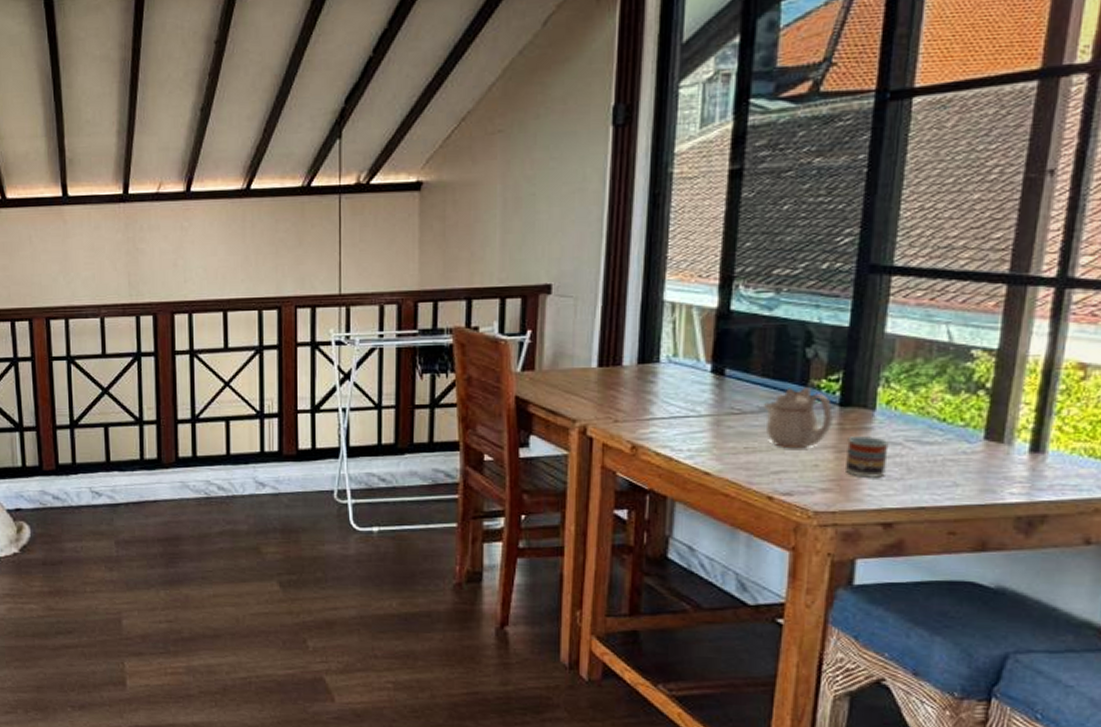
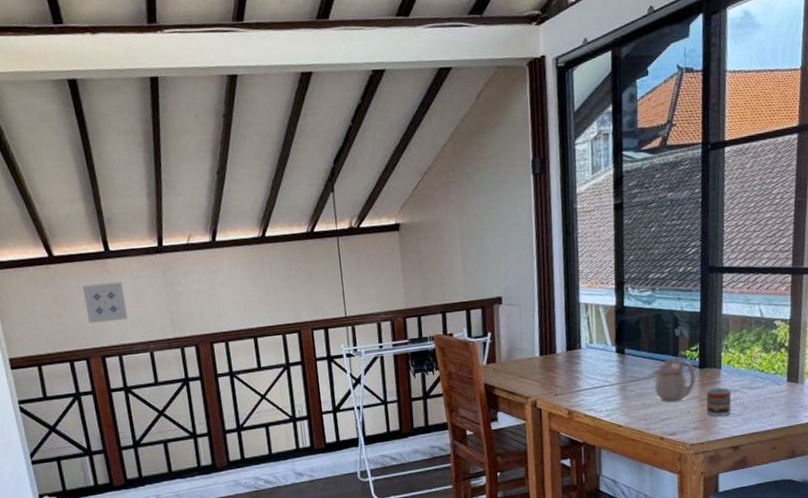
wall art: none [33,233,80,279] -> present [82,282,128,324]

